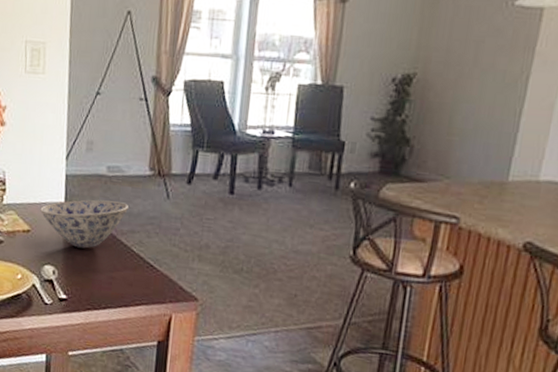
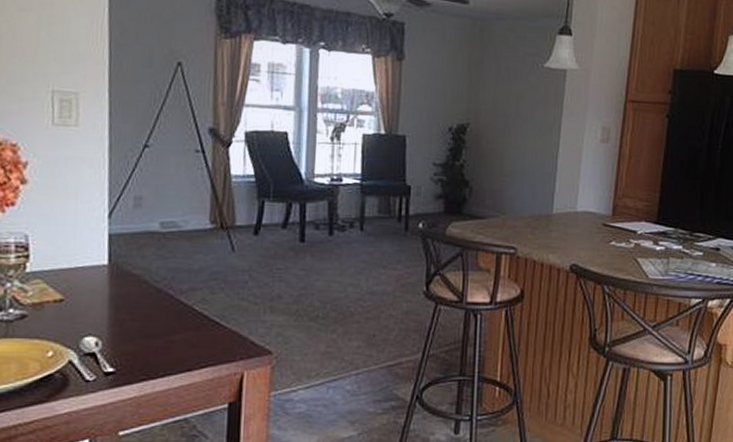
bowl: present [40,199,128,249] -> none [76,258,187,313]

